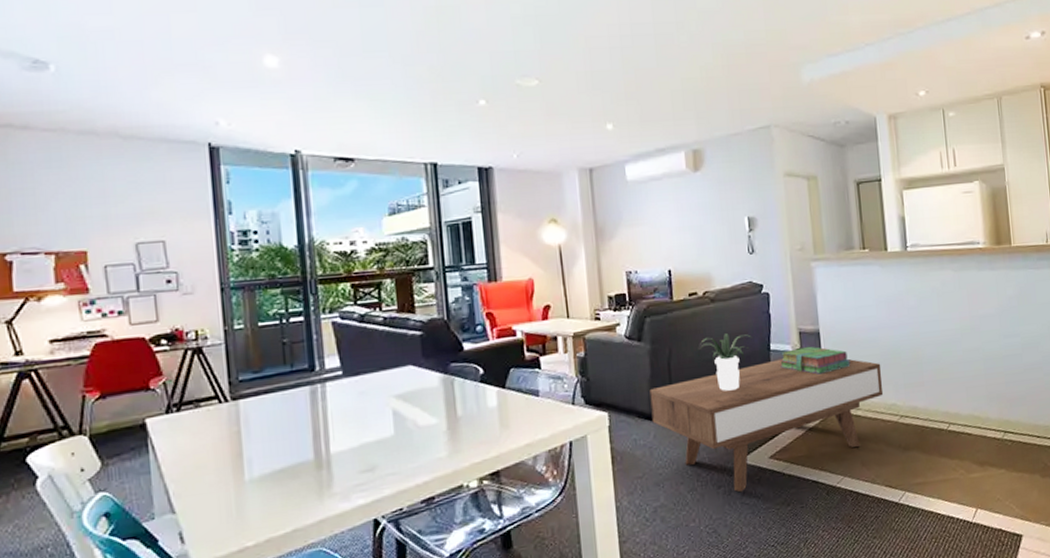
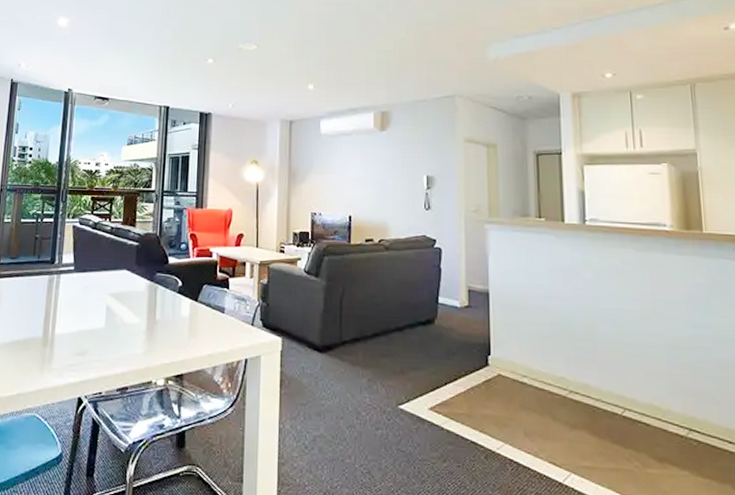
coffee table: present [649,359,884,493] -> none [320,313,553,439]
potted plant: present [698,333,753,391] -> none [369,281,422,336]
stack of books: present [780,346,851,375] -> none [447,305,519,334]

